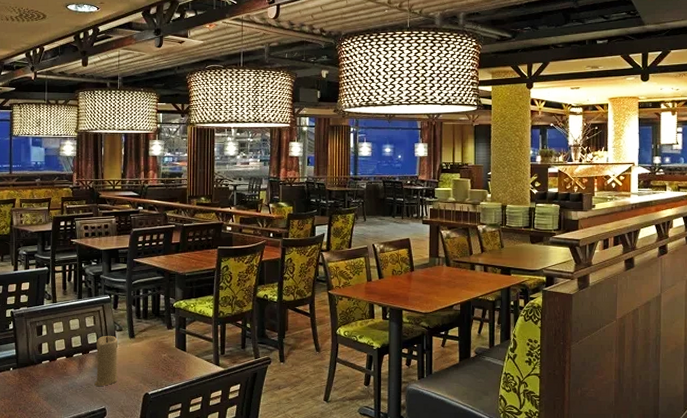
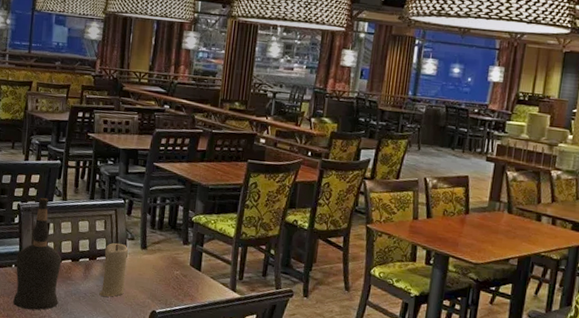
liquor bottle: none [13,303,57,408] -> present [13,198,62,310]

